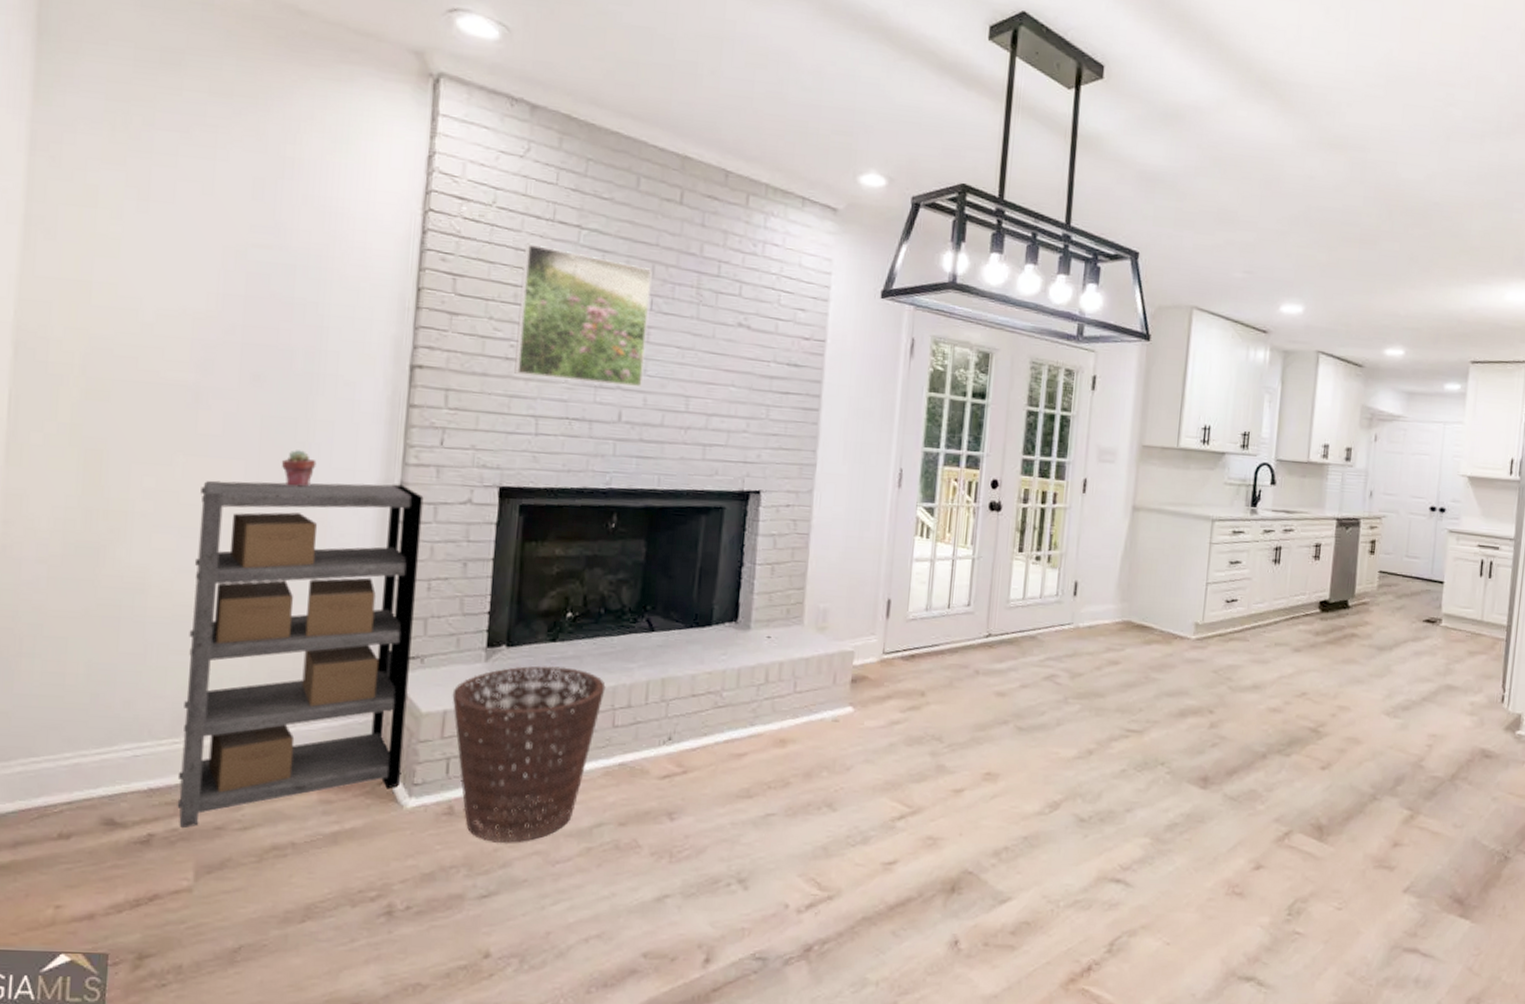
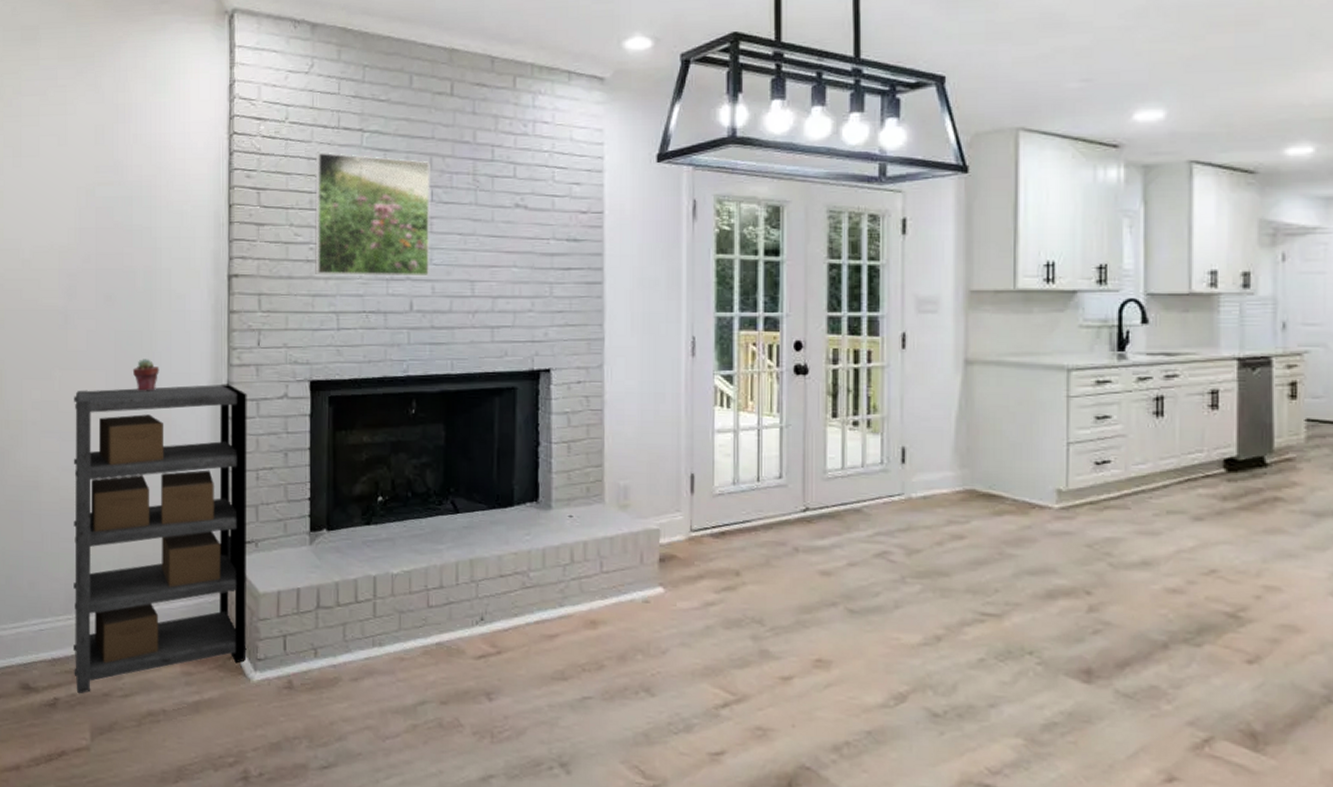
basket: present [452,665,606,843] -> none [284,548,418,718]

